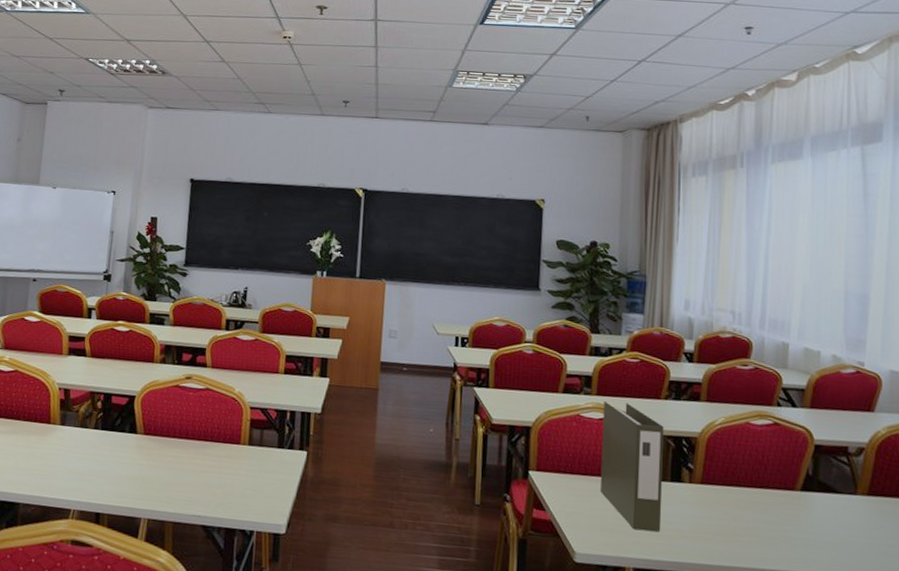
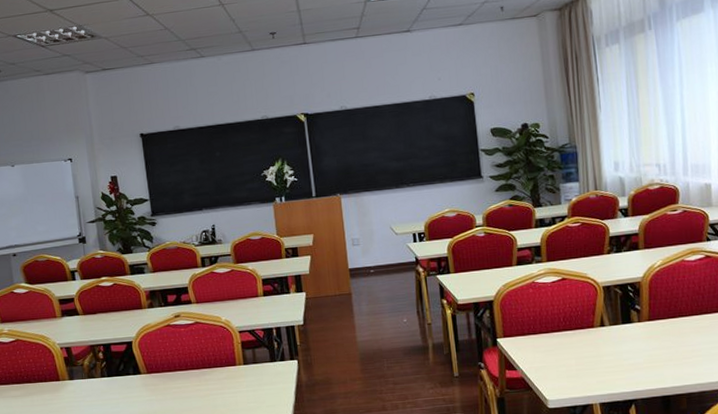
binder: present [600,400,664,532] -> none [554,263,619,371]

